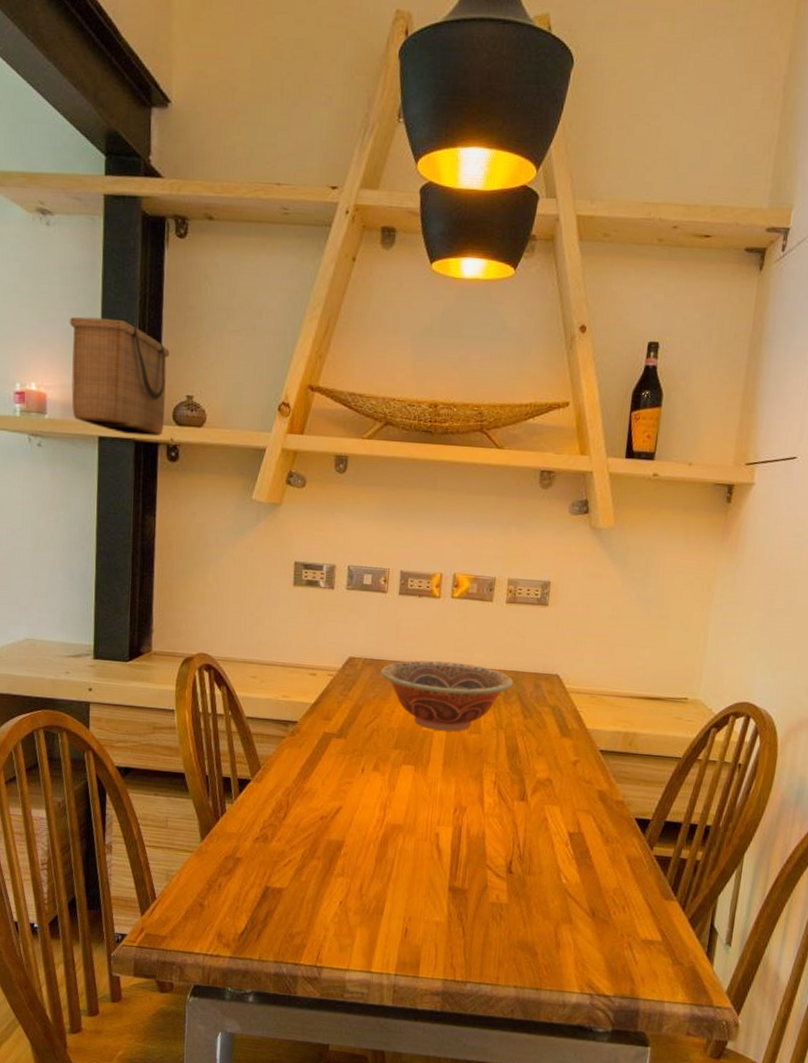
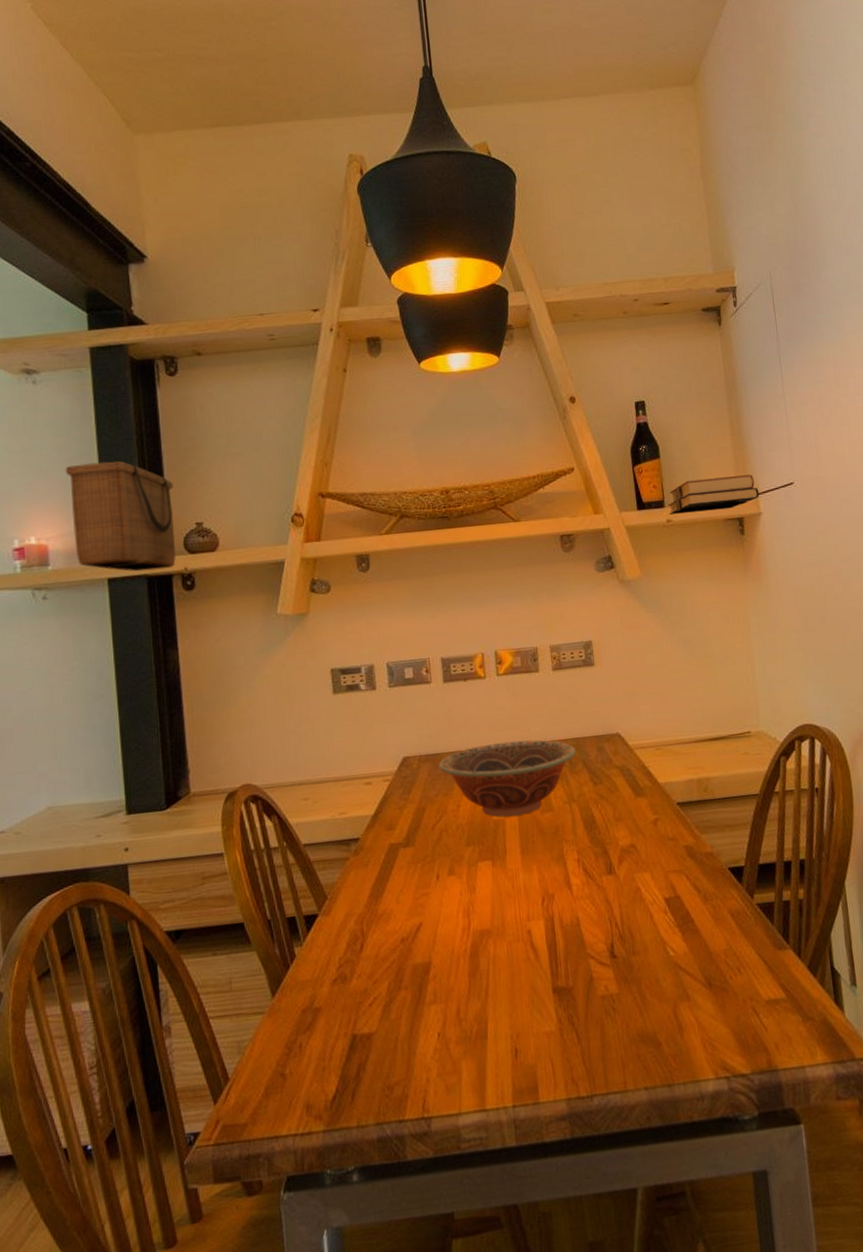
books: none [657,436,758,473] -> present [668,475,760,515]

